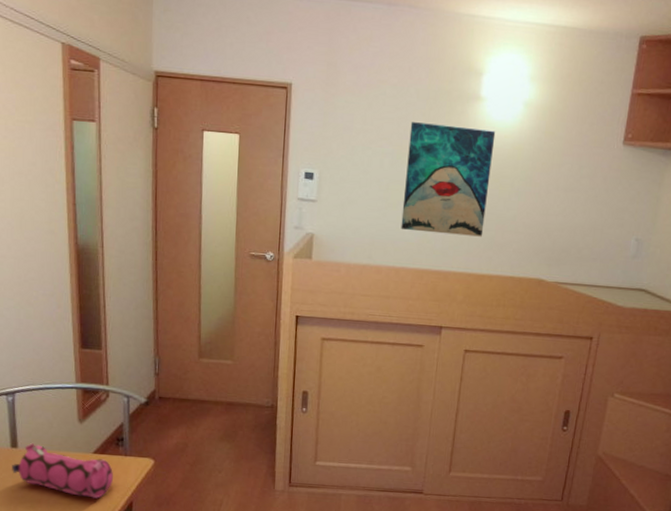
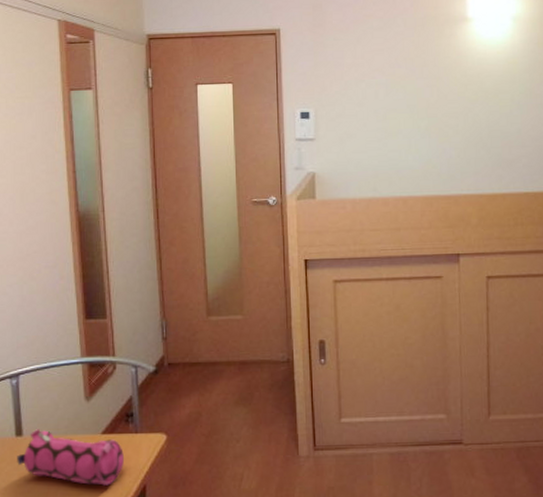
wall art: present [401,122,496,237] -> none [401,48,489,158]

